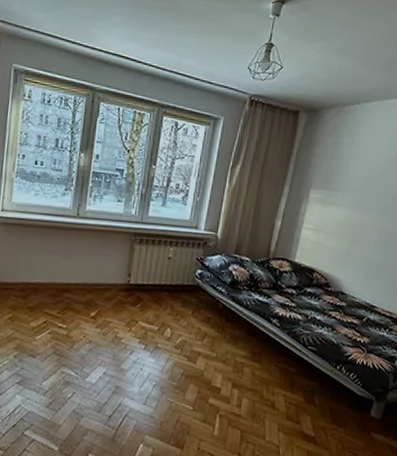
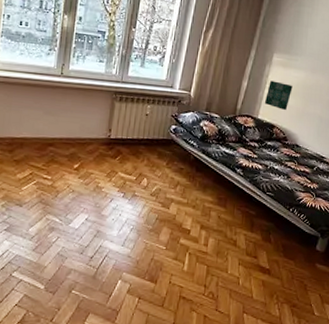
wall art: none [301,219,334,253] -> present [264,80,293,111]

